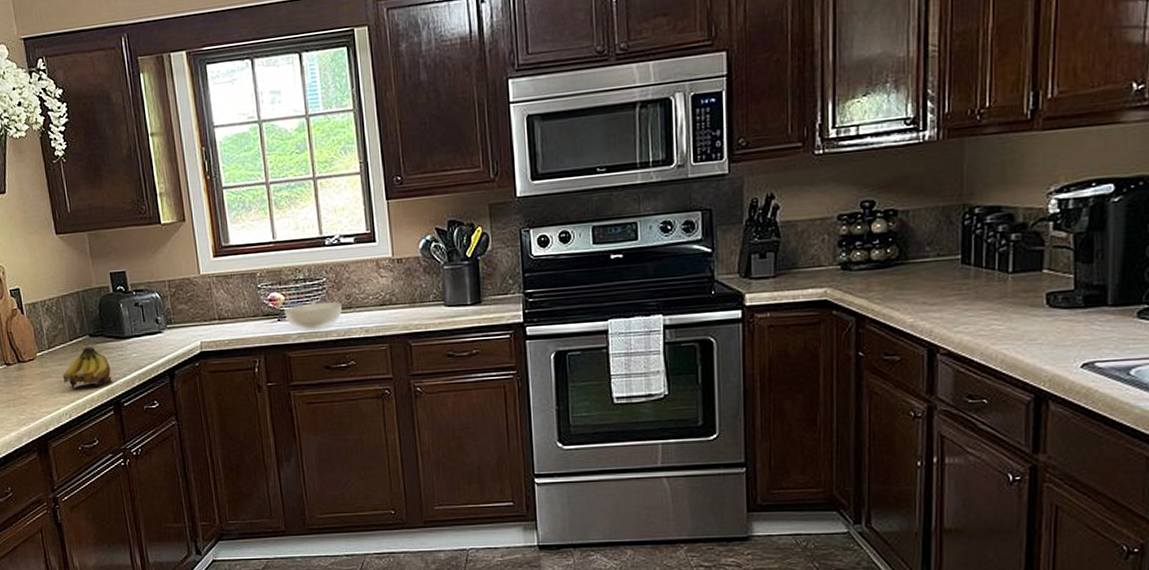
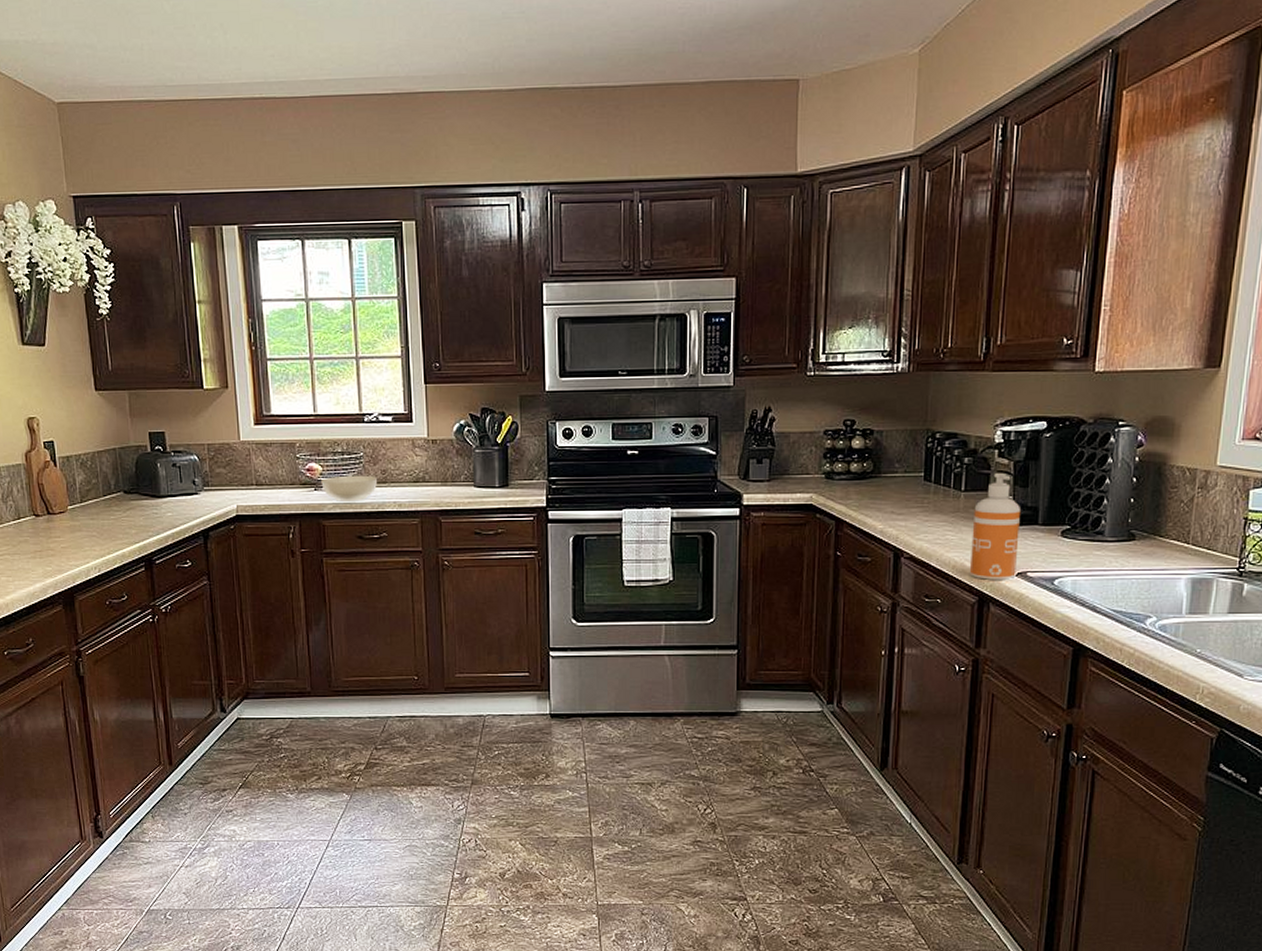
fruit: present [62,346,113,389] -> none [93,503,146,544]
soap dispenser: none [1021,248,1086,374] -> present [969,473,1022,580]

